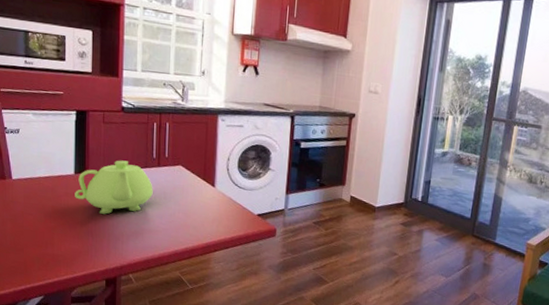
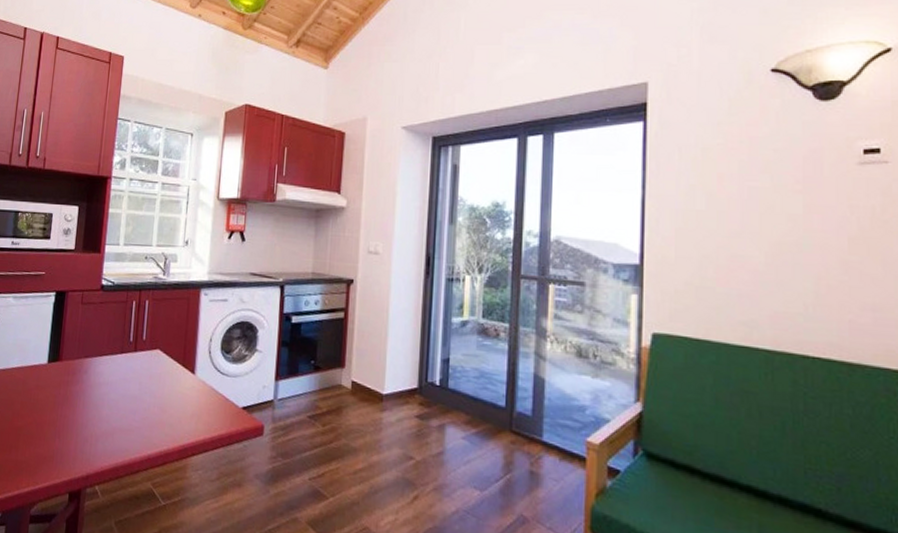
teapot: present [75,160,153,215] -> none [45,345,128,411]

